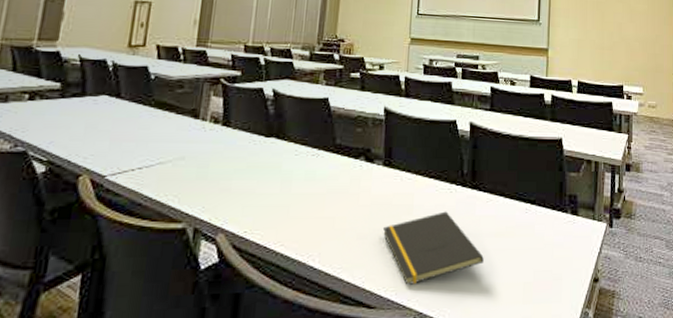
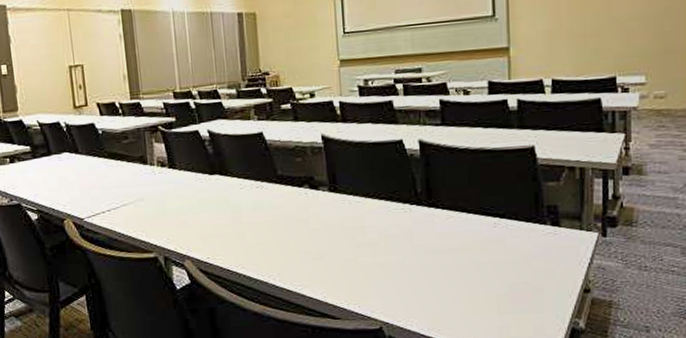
notepad: present [382,211,484,286] -> none [336,230,449,300]

